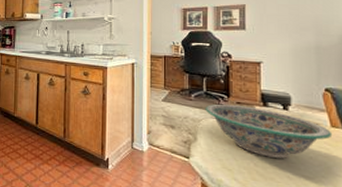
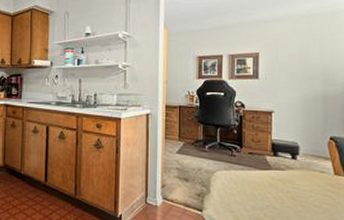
decorative bowl: present [205,104,333,158] -> none [218,154,336,207]

